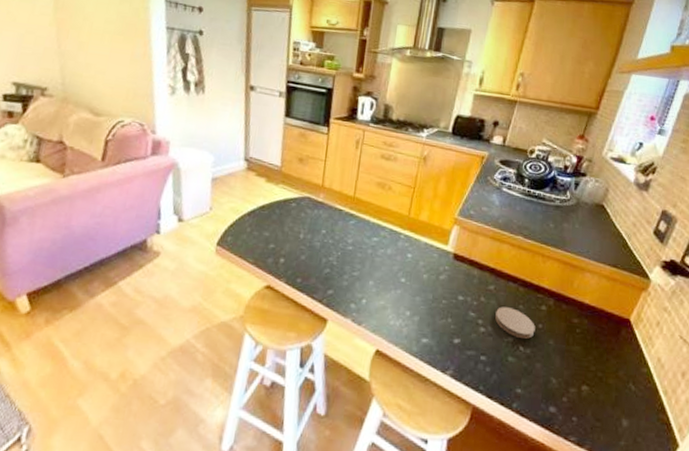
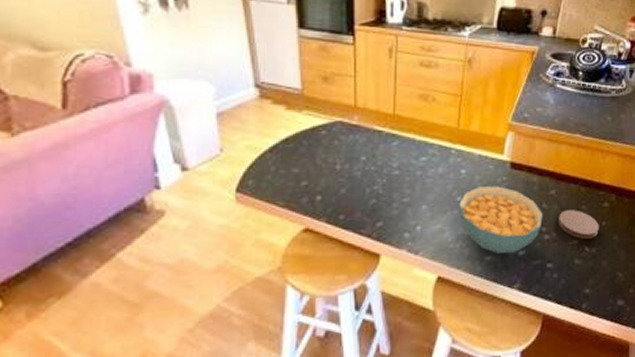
cereal bowl: none [402,271,481,340] -> present [459,186,543,254]

